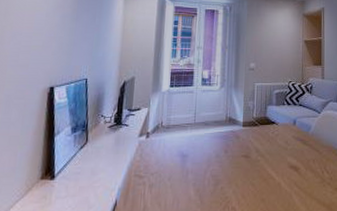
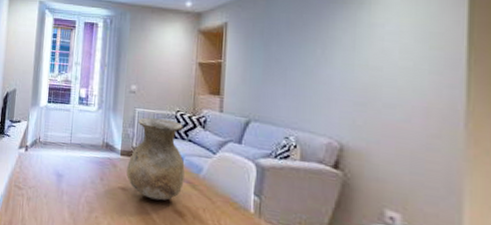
vase: none [249,89,297,161] -> present [127,117,185,201]

